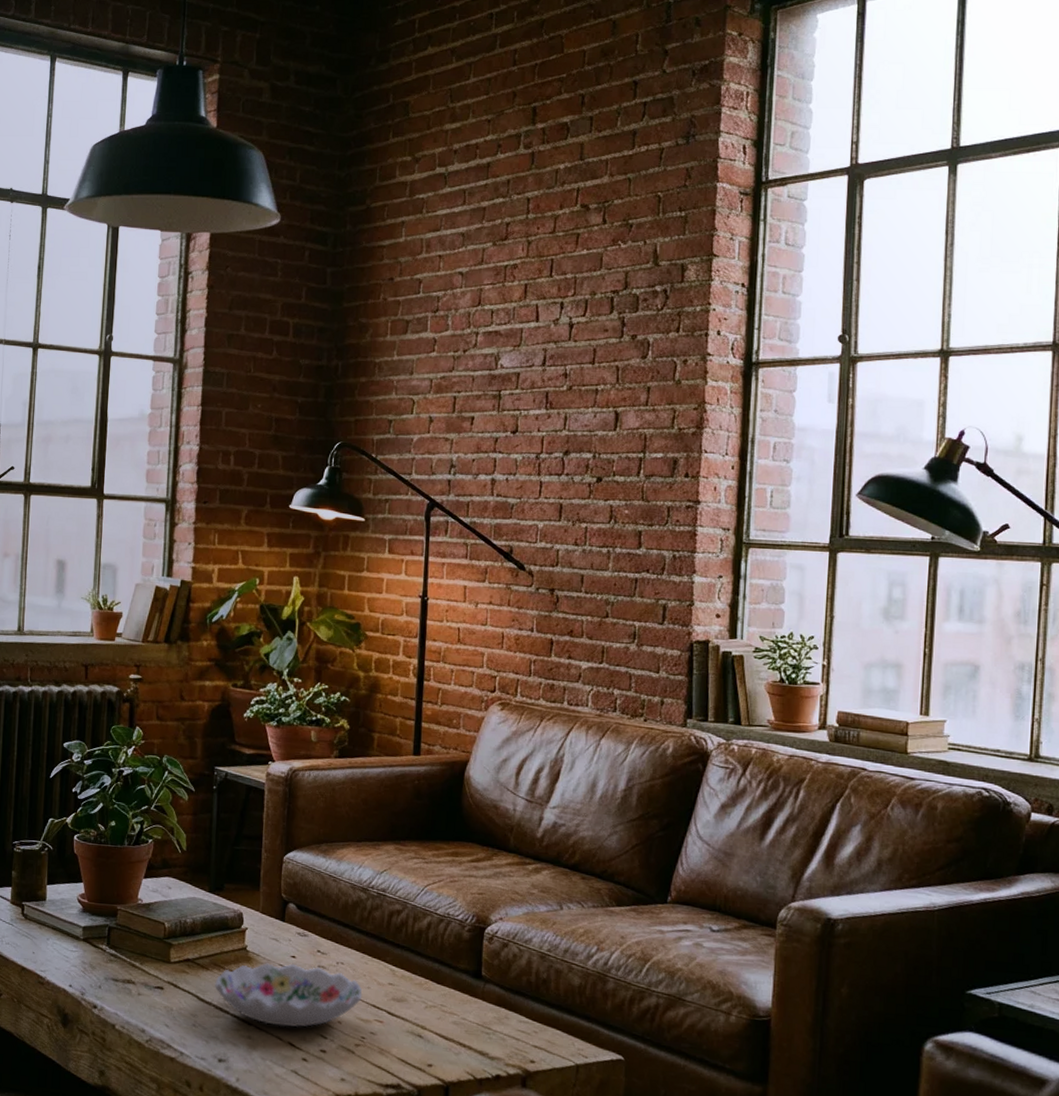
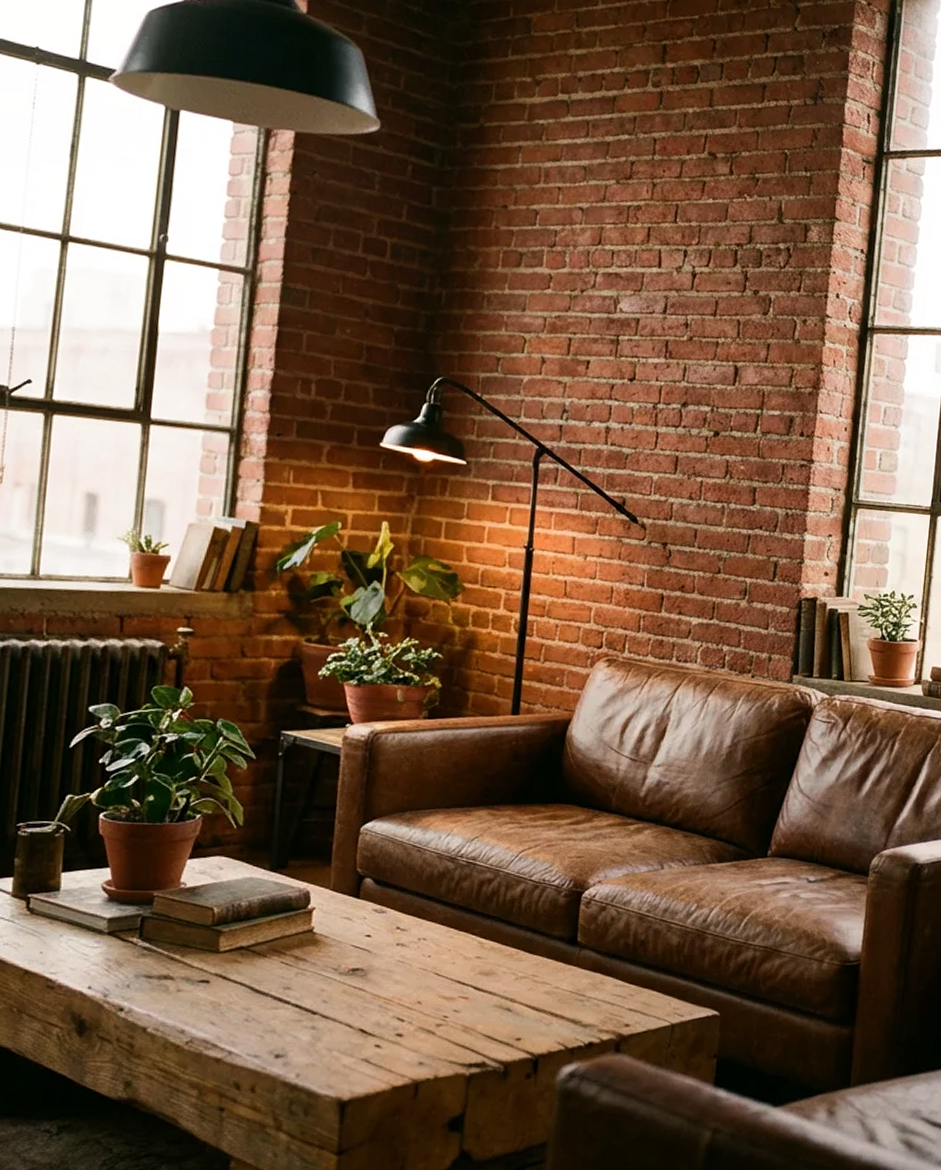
decorative bowl: present [215,963,363,1027] -> none [273,943,447,1012]

